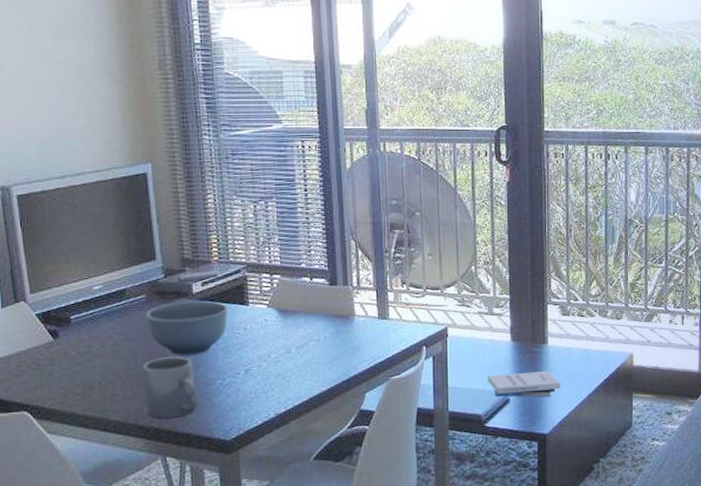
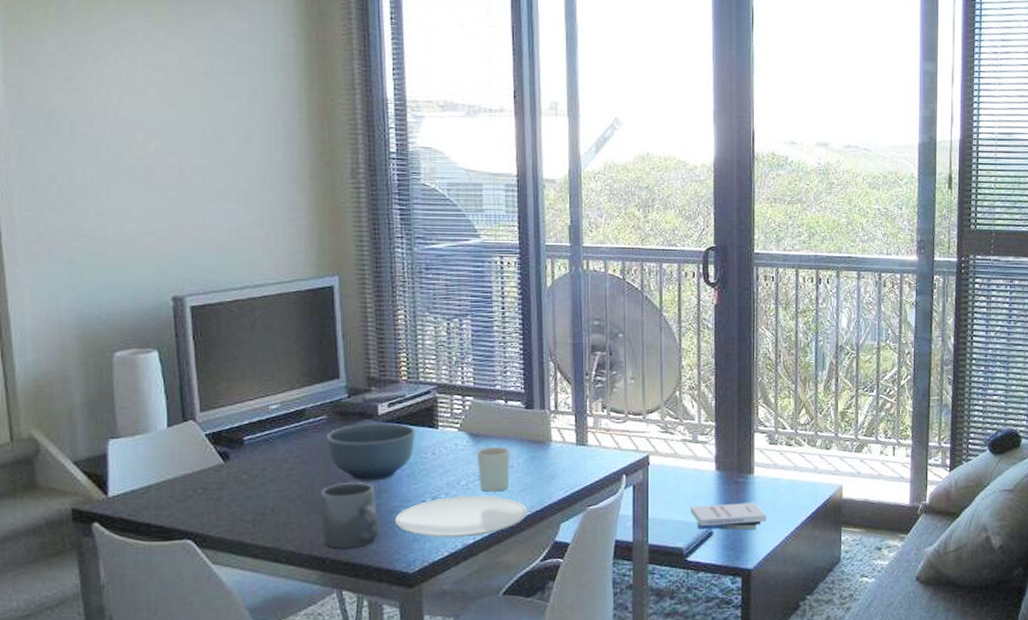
plate: none [211,368,334,408] -> present [394,496,527,538]
mug: none [285,322,317,364] -> present [476,447,510,492]

